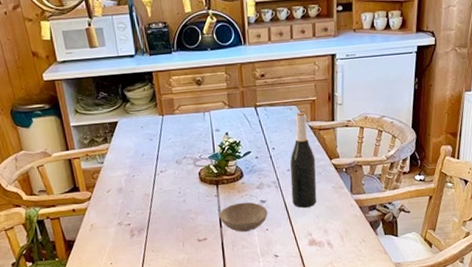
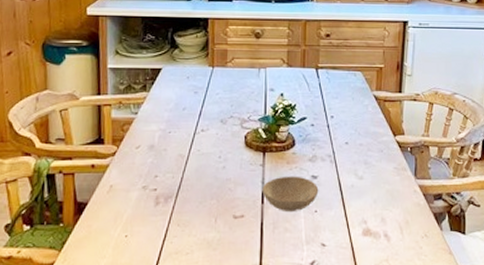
wine bottle: present [290,112,317,208] -> none [348,79,378,189]

